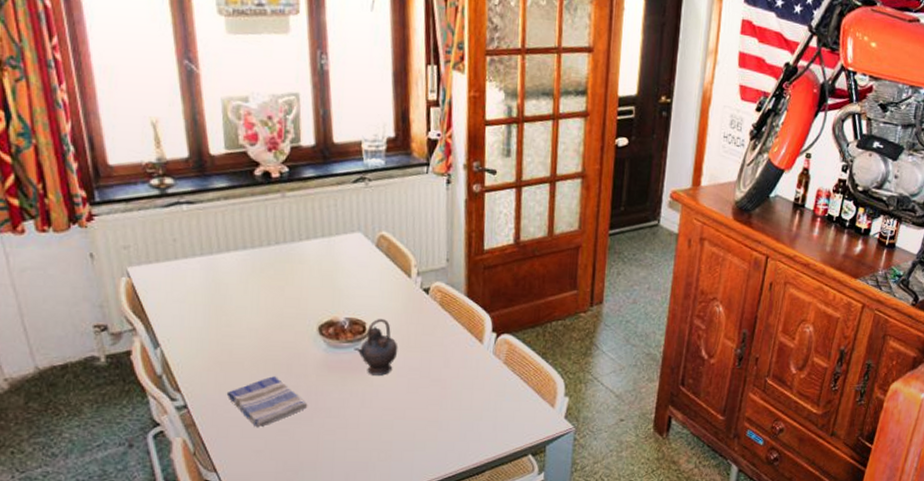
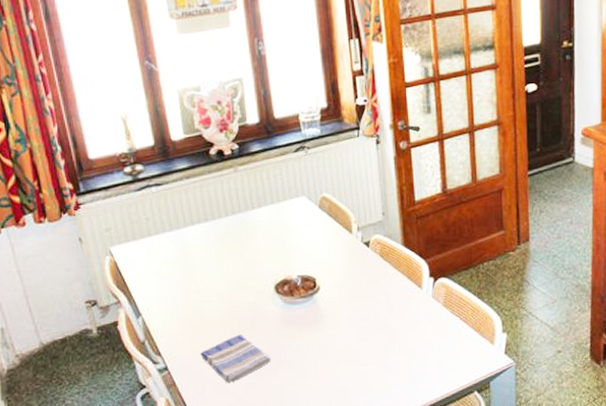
teapot: present [354,319,398,376] -> none [307,274,347,327]

